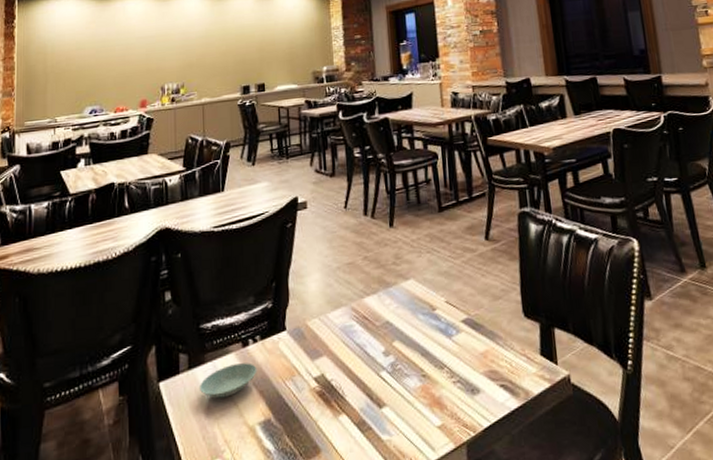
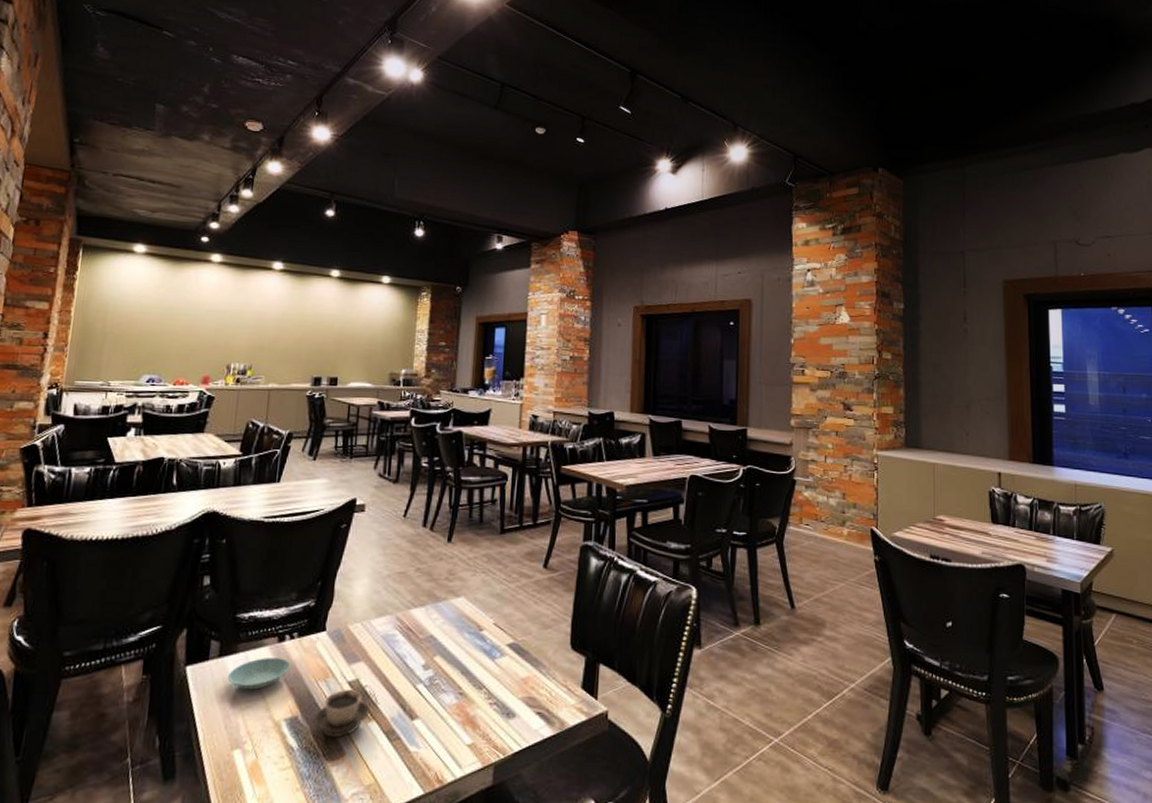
cup: none [286,385,339,436] -> present [314,690,370,738]

